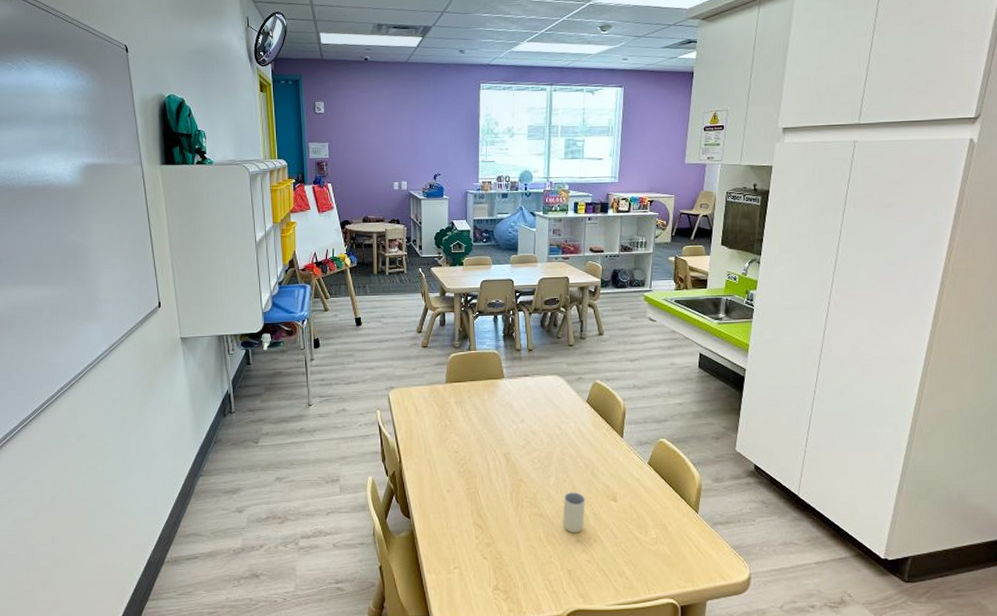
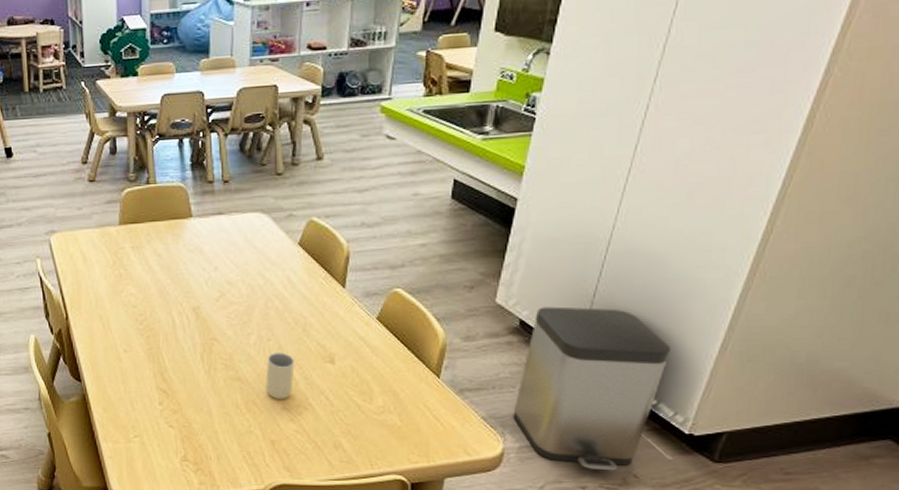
pedal bin: none [755,454,864,591] -> present [513,306,671,471]

